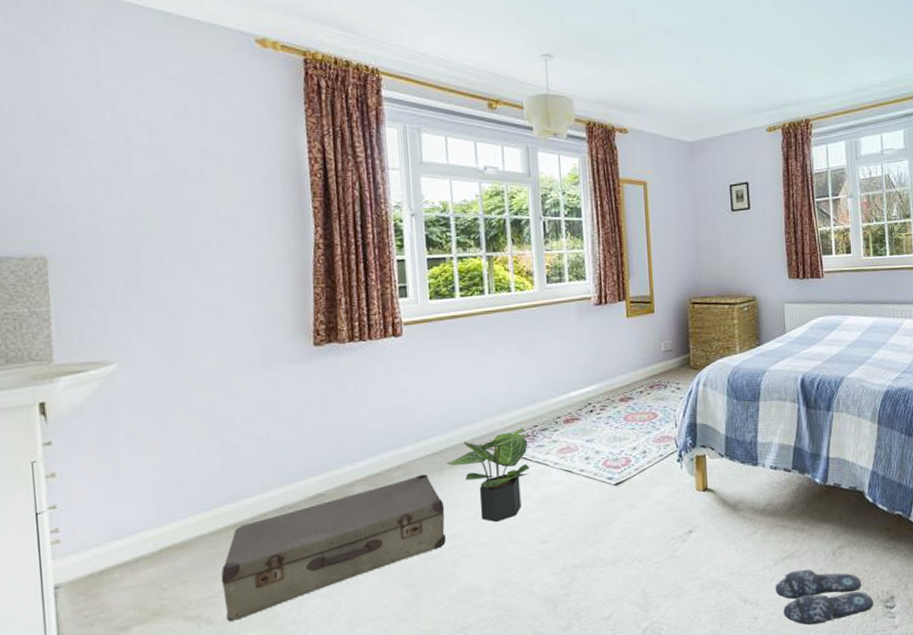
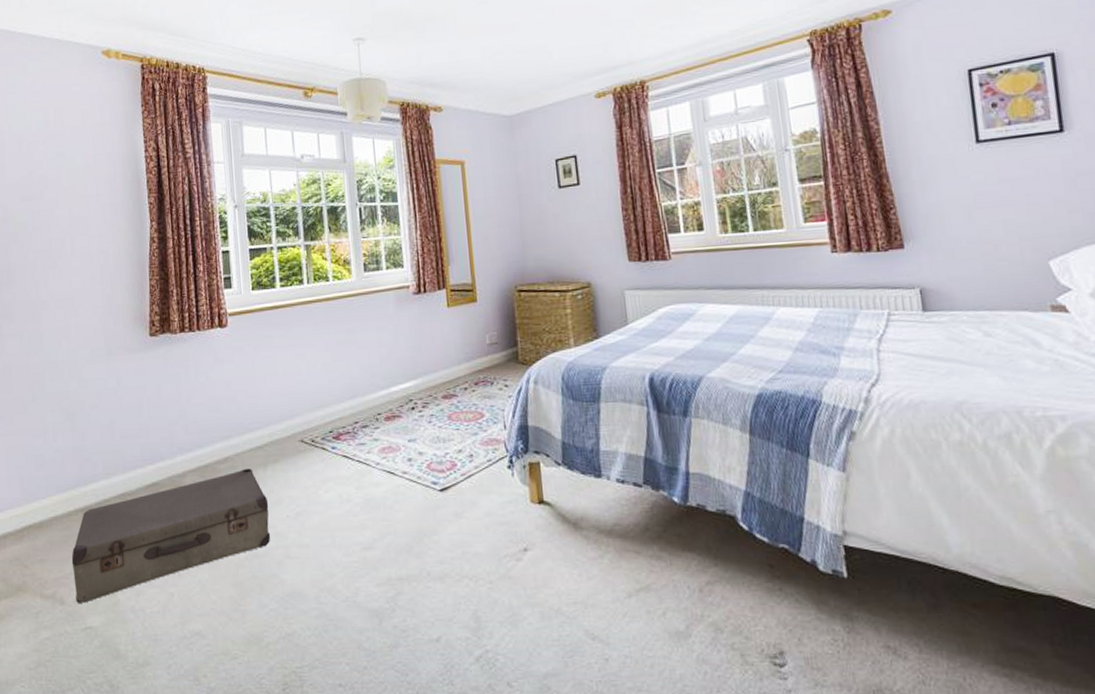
potted plant: present [447,428,530,522] -> none [270,424,351,523]
slippers: present [775,569,873,625] -> none [629,606,756,676]

